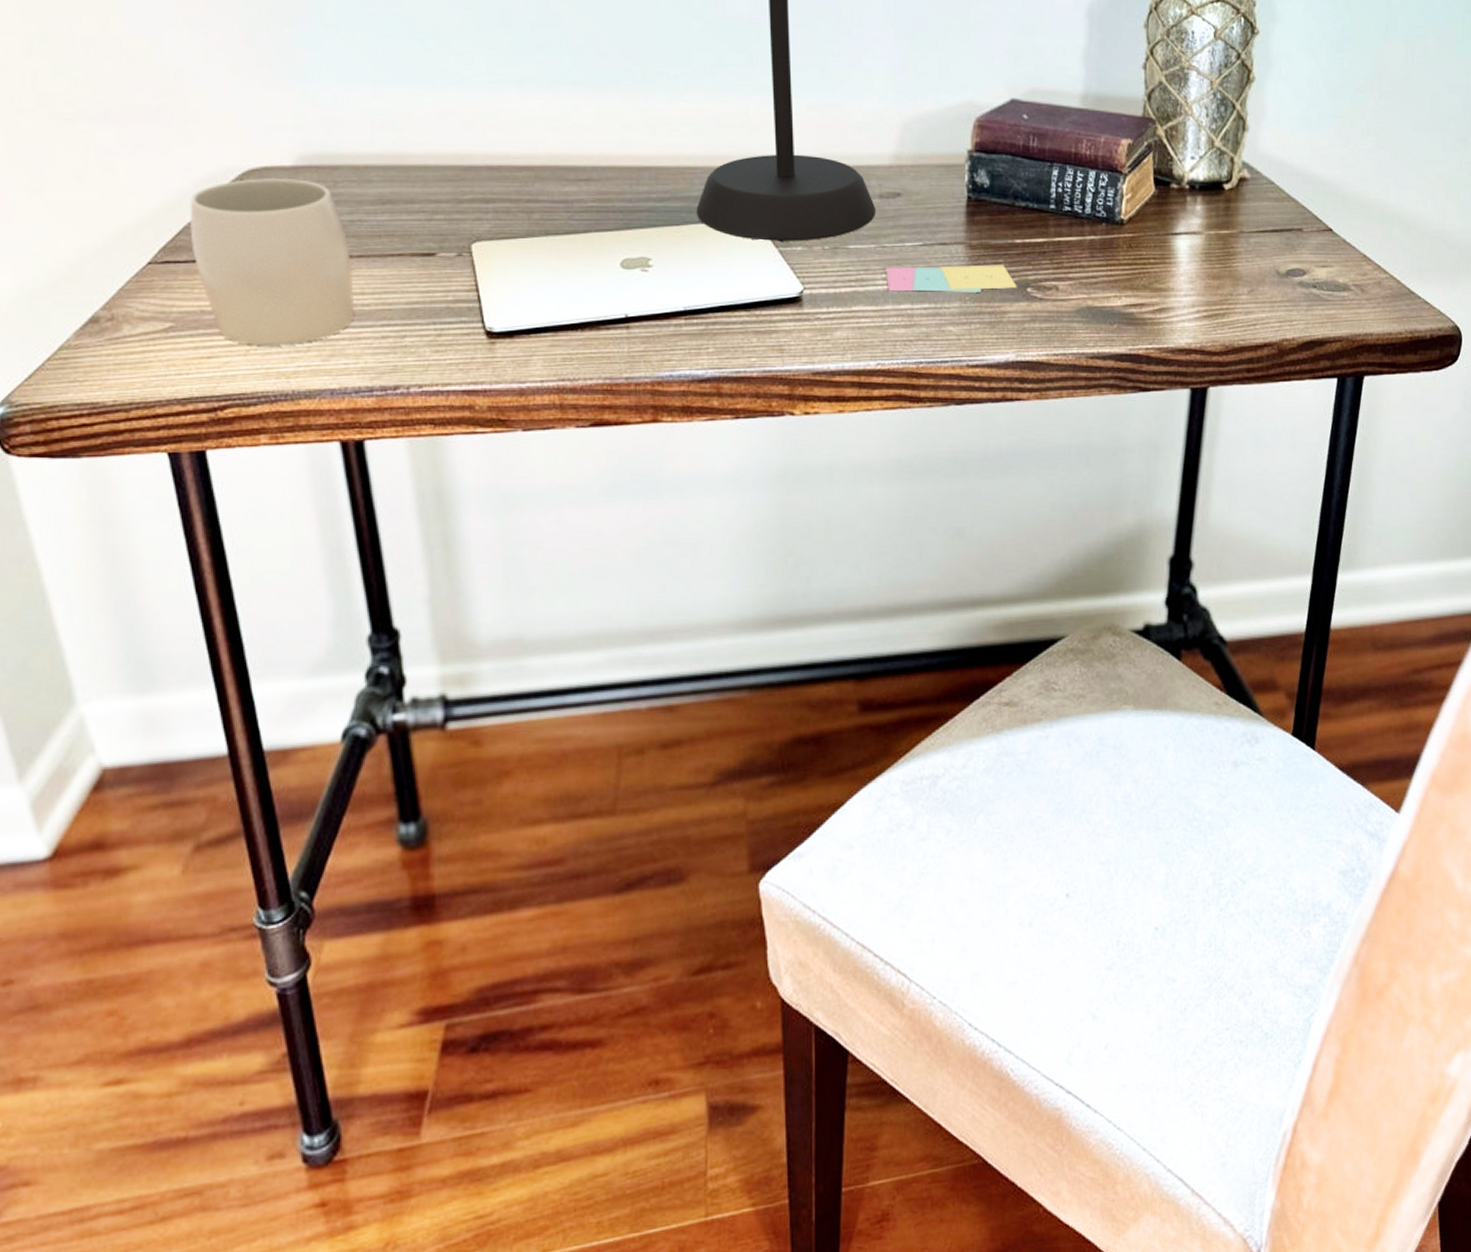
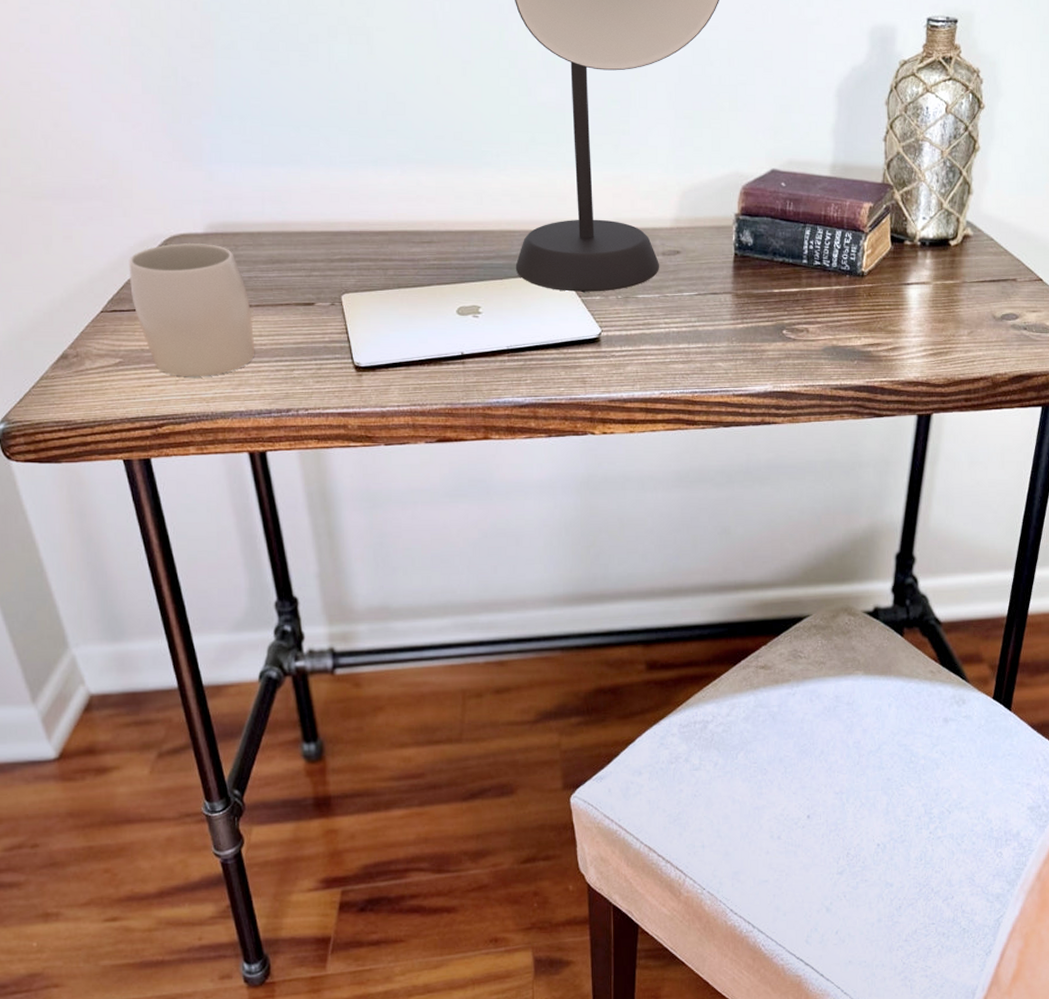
sticky notes: present [885,264,1017,292] -> none [667,311,775,334]

